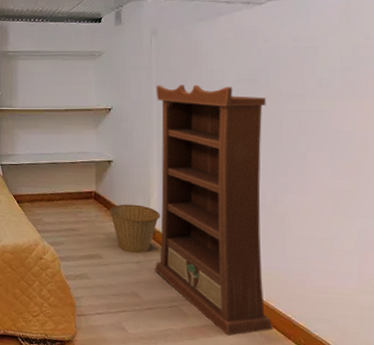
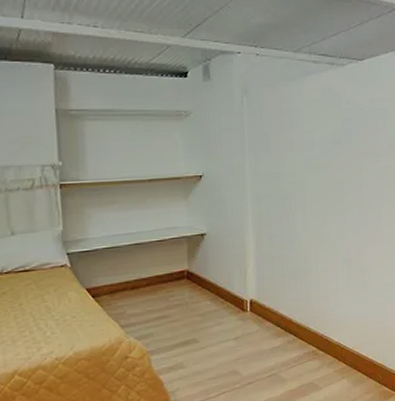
basket: present [109,204,160,254] -> none [204,277,257,330]
bookcase: present [155,84,274,337] -> none [248,146,359,391]

